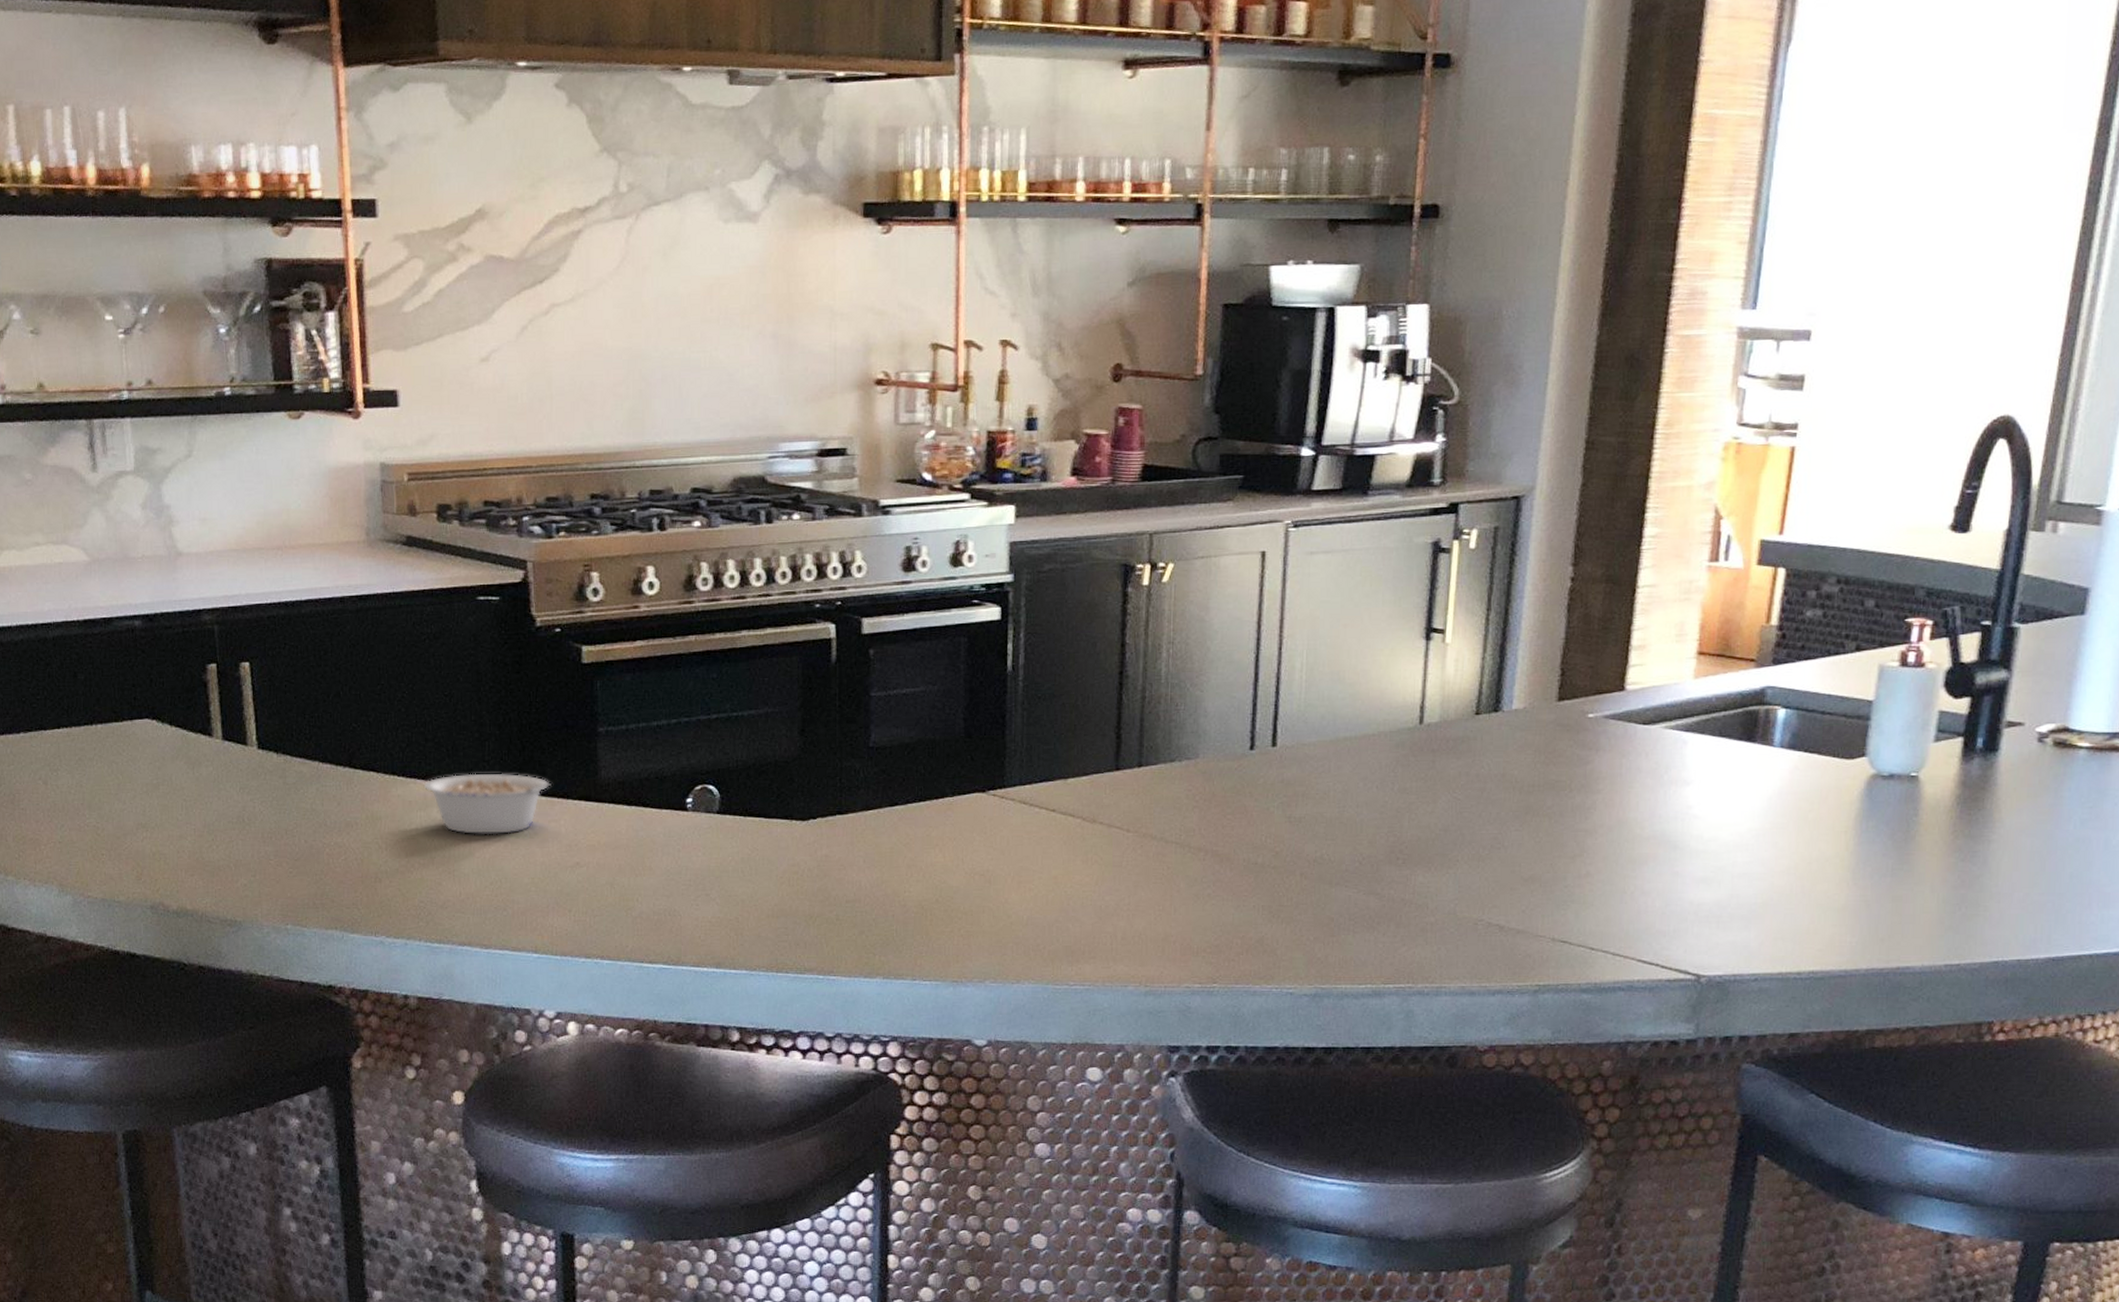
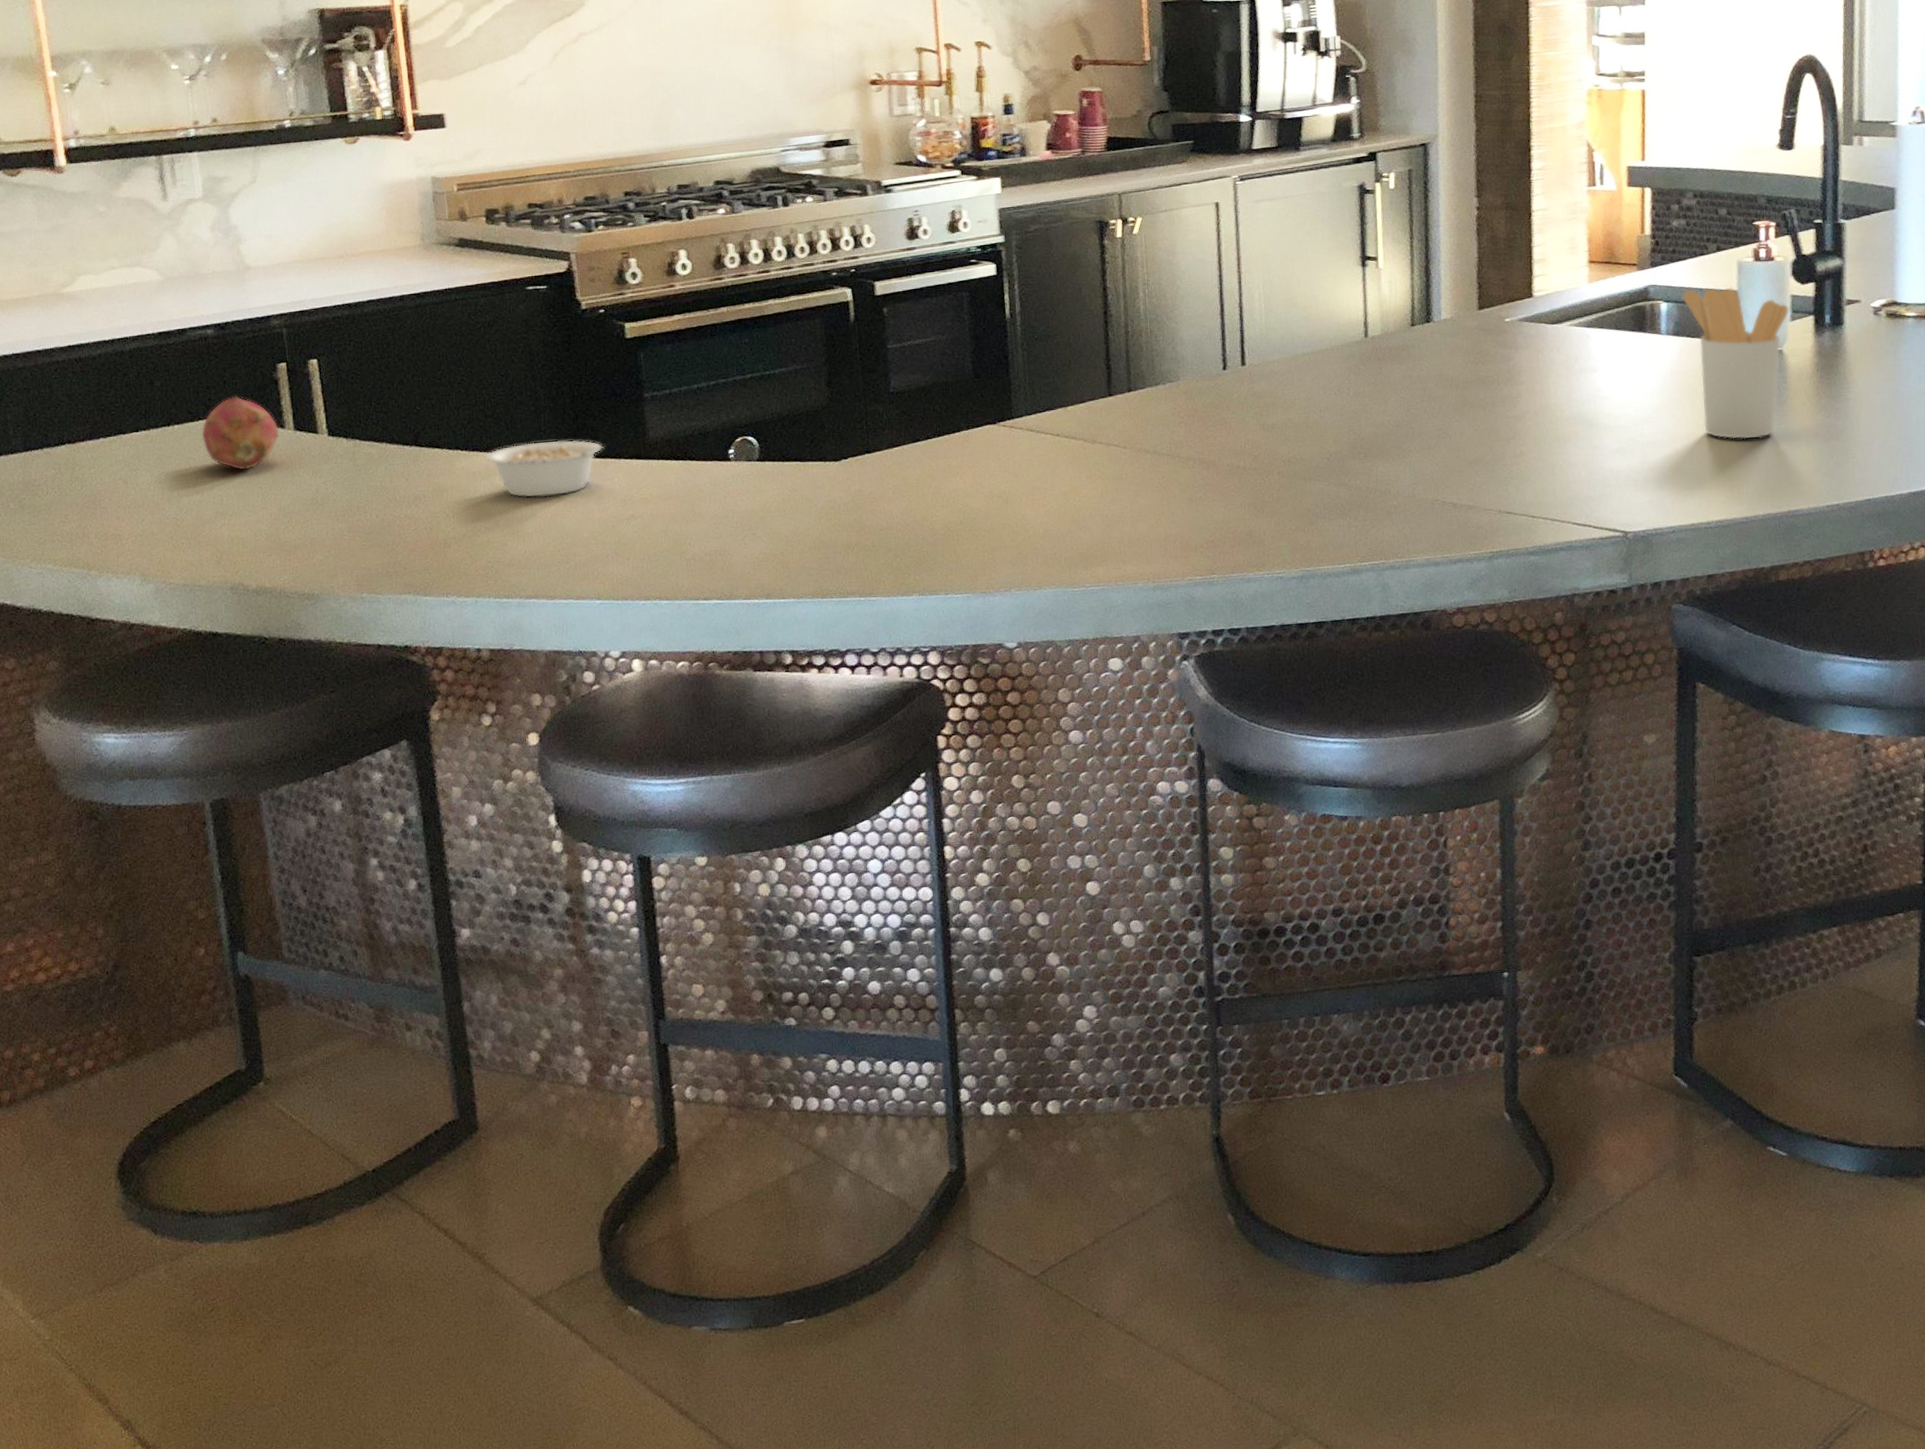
fruit: none [126,696,208,780] -> present [202,396,280,471]
utensil holder: none [1805,694,1934,879] -> present [1681,287,1789,439]

